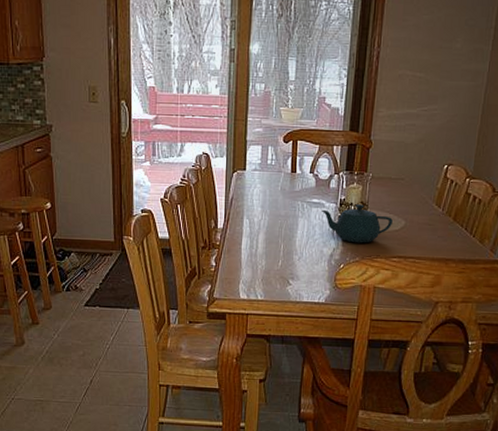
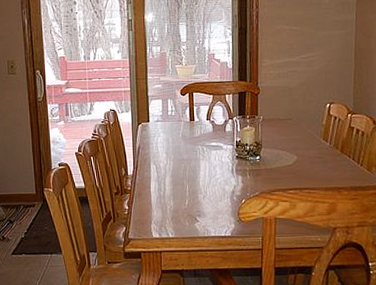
teapot: present [322,204,393,243] -> none [220,144,286,179]

